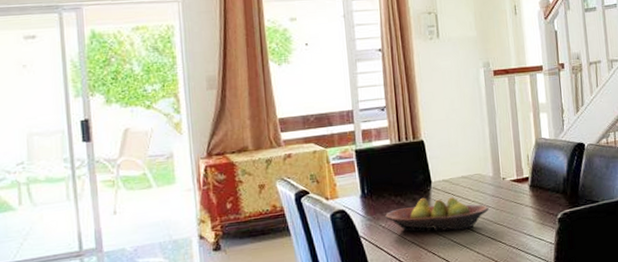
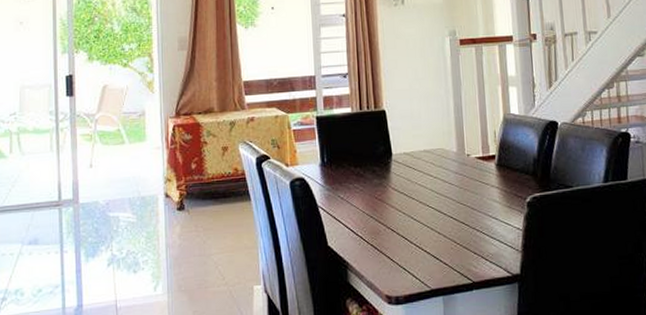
fruit bowl: present [385,197,489,232] -> none [344,170,452,208]

